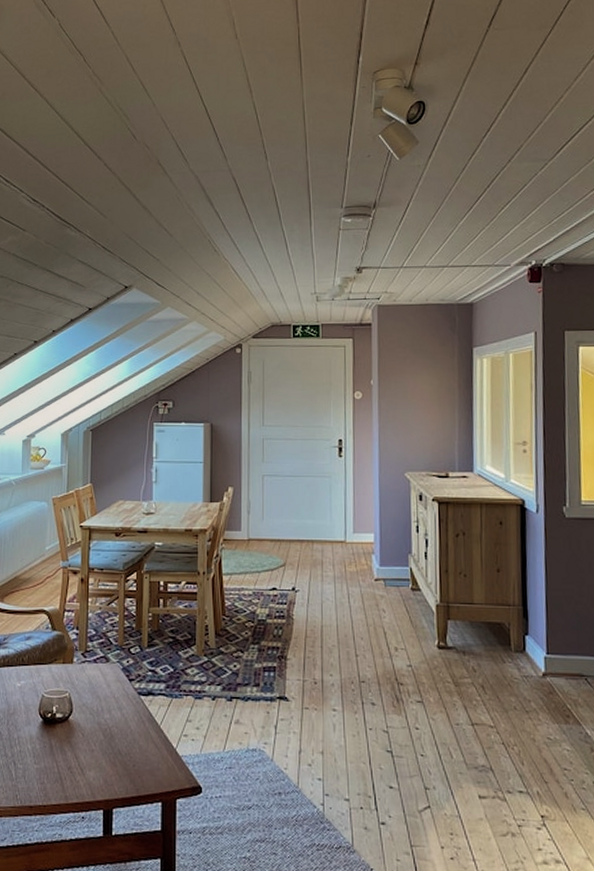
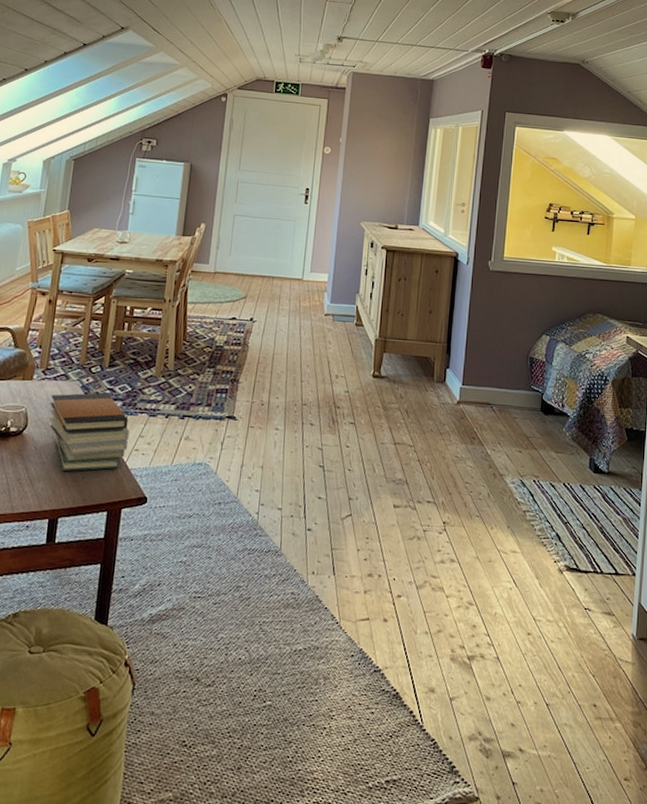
book stack: none [93,674,176,760] -> present [49,392,130,472]

